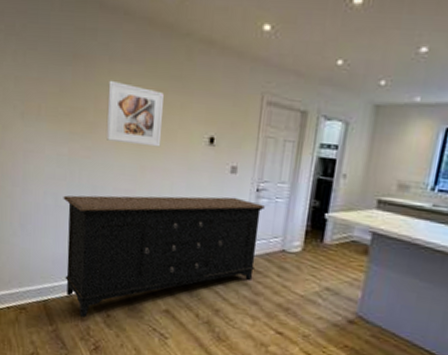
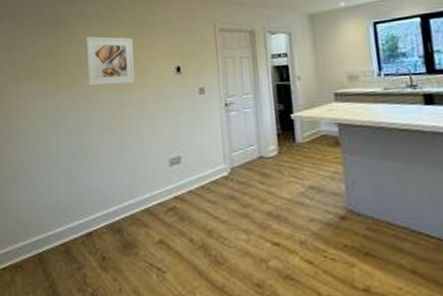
sideboard: present [63,195,265,318] -> none [53,115,239,265]

